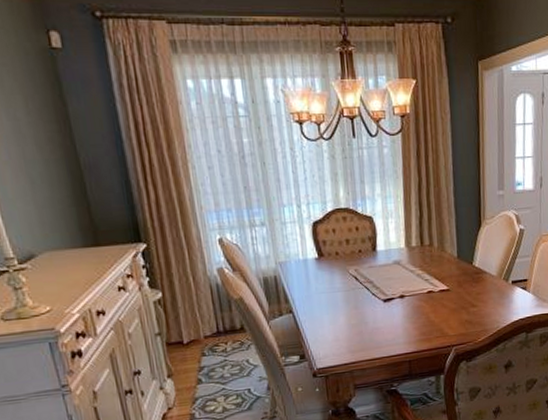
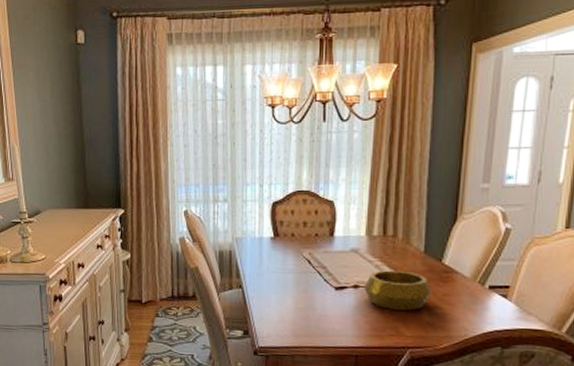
decorative bowl: none [409,276,467,314] -> present [363,270,432,311]

